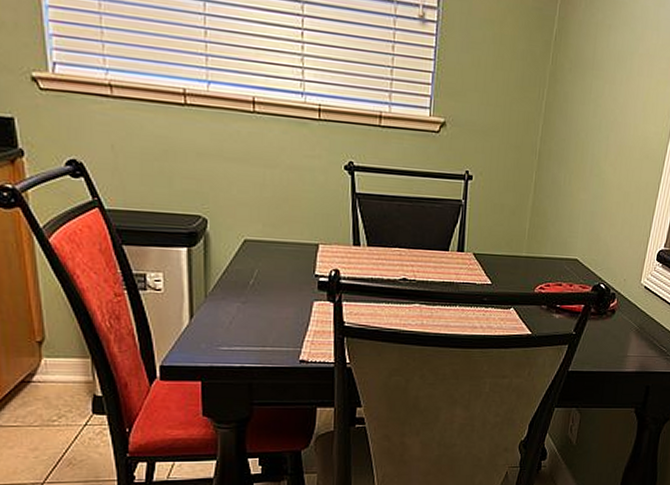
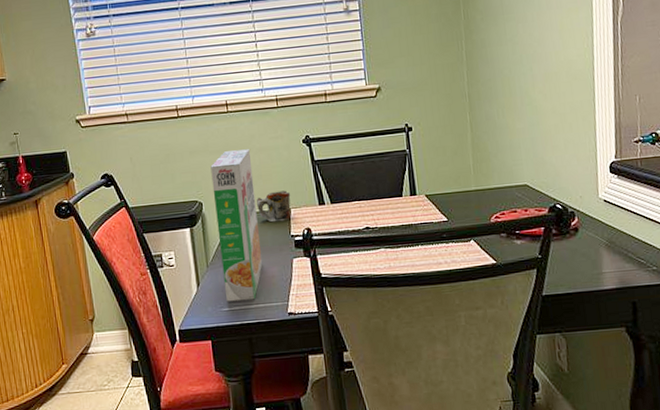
cereal box: none [223,161,278,342] -> present [210,149,263,302]
mug: none [277,220,321,256] -> present [256,190,291,222]

